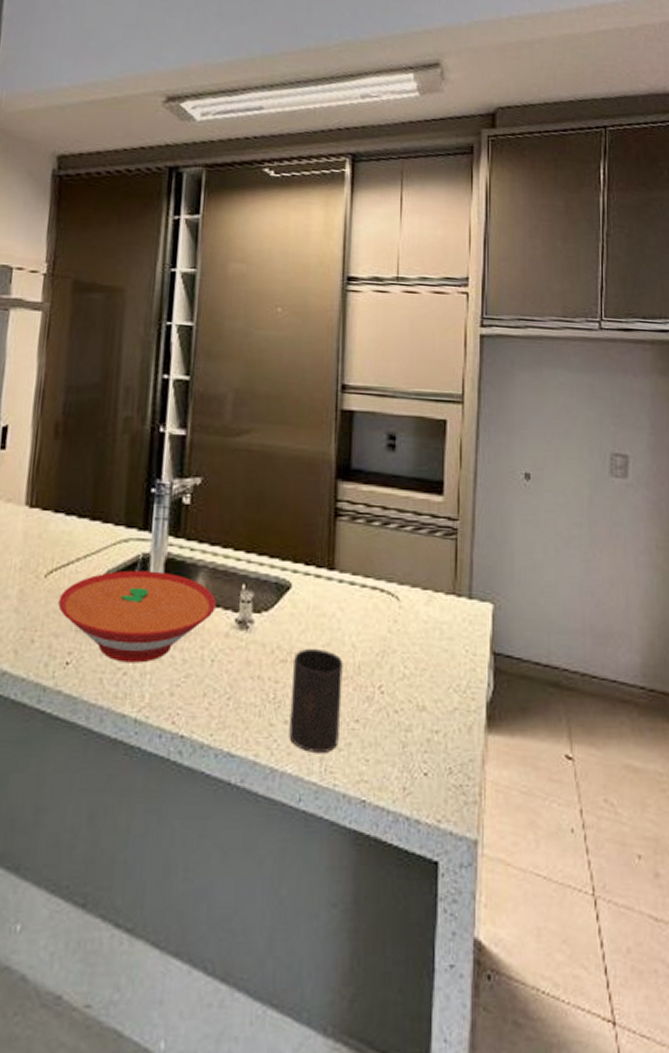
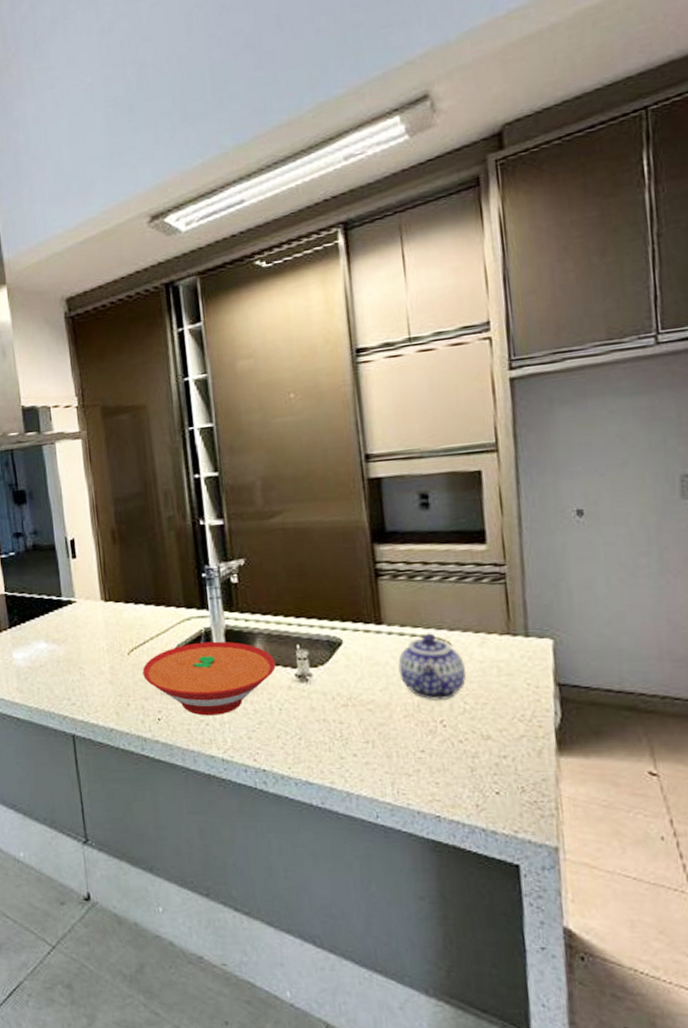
cup: present [289,648,343,754] -> none [354,692,407,780]
teapot: none [344,585,409,662] -> present [398,633,466,700]

